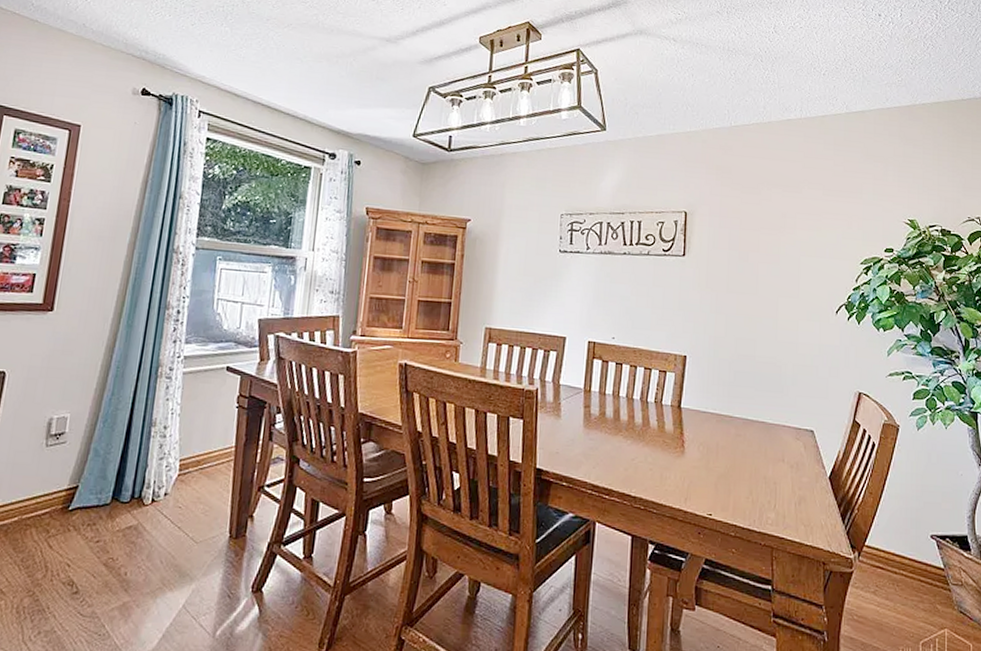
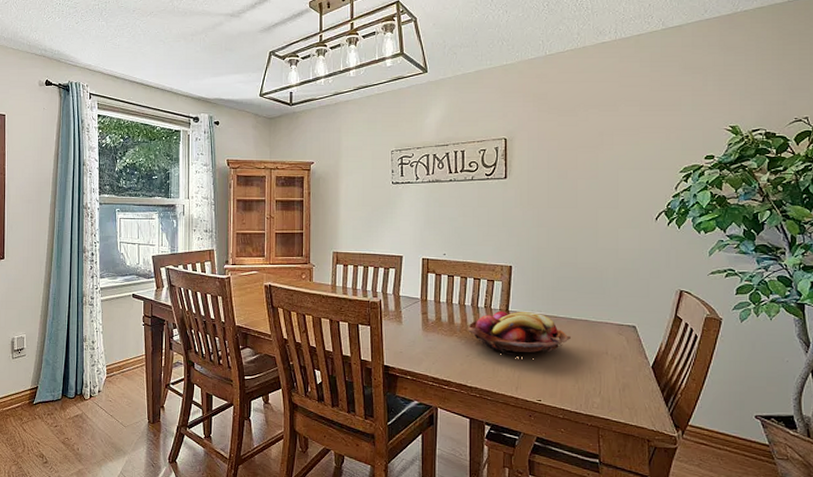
fruit basket: none [634,406,747,460] -> present [467,310,572,355]

